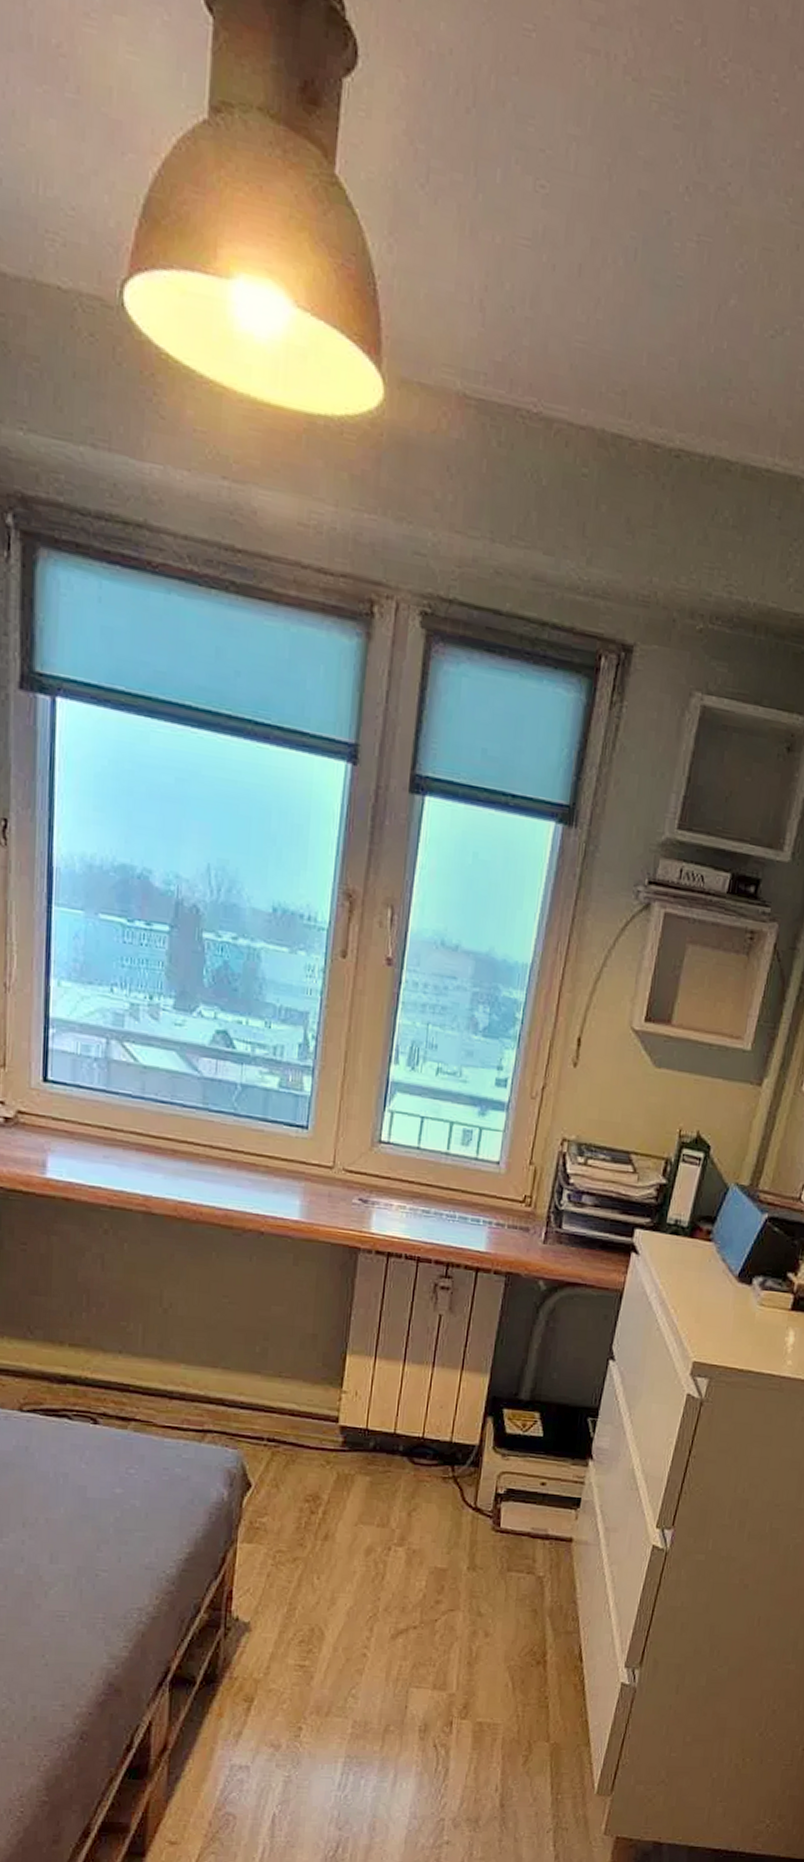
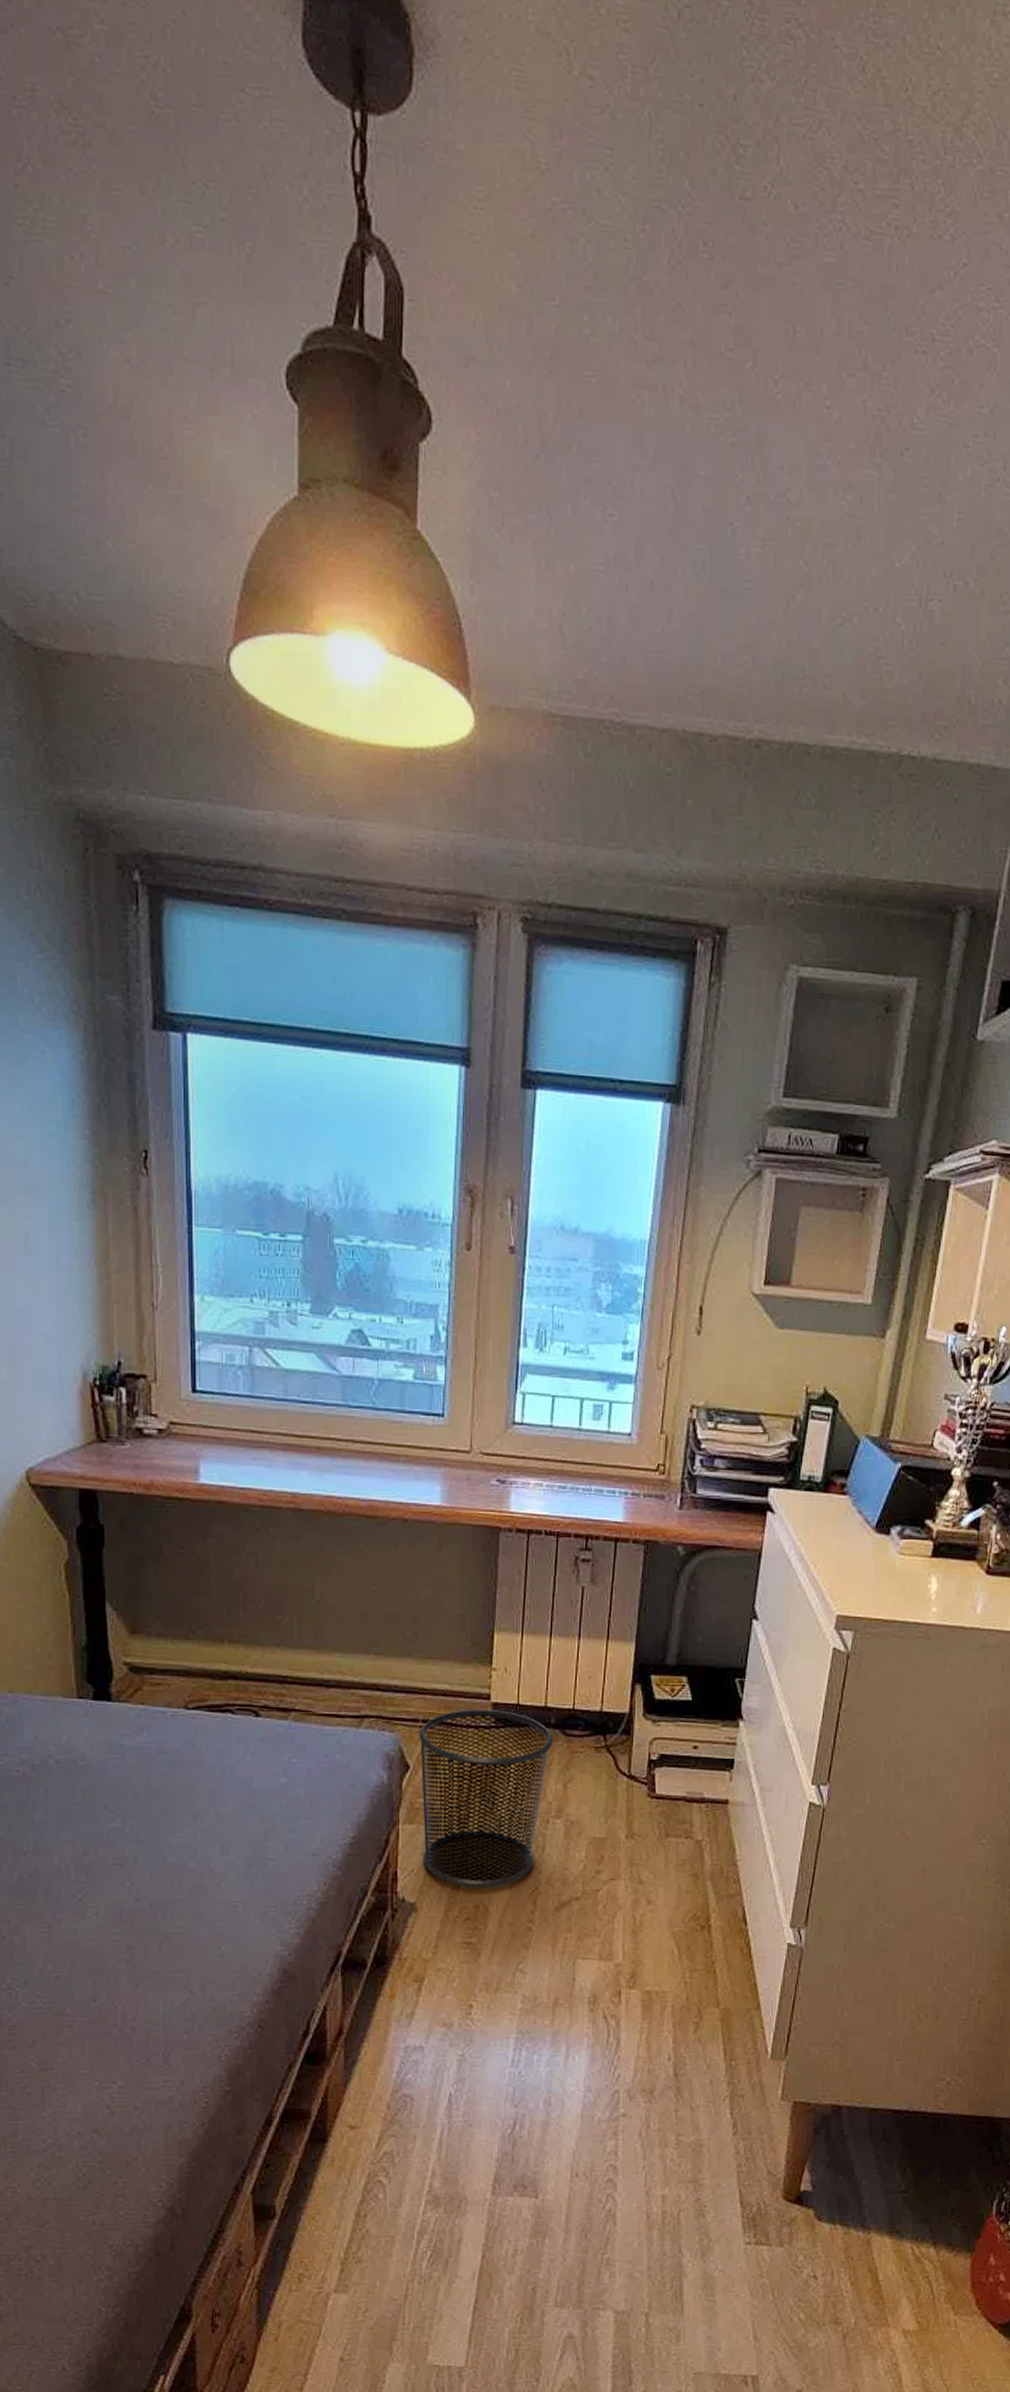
waste bin: none [259,1431,401,1611] -> present [419,1710,554,1887]

